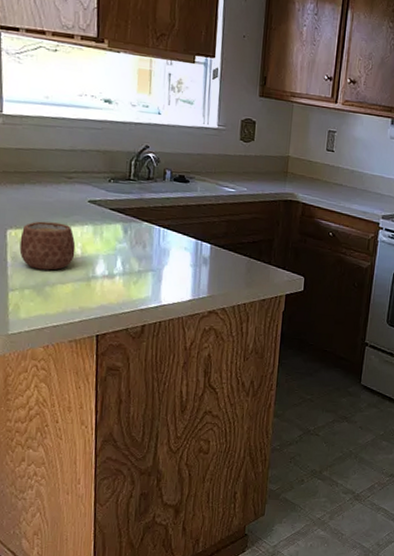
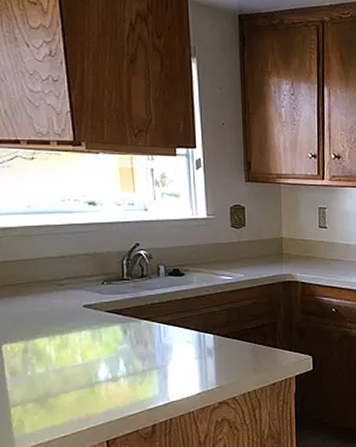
mug: present [19,221,76,271] -> none [16,332,76,382]

